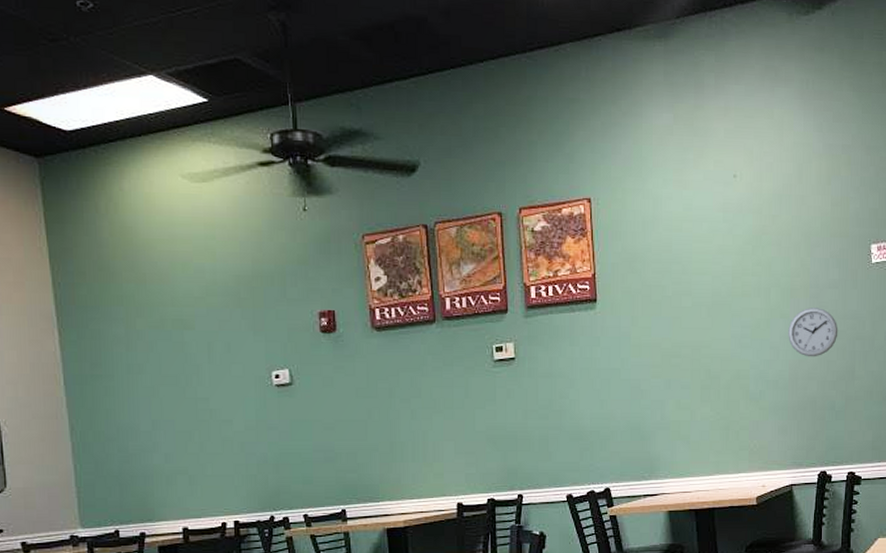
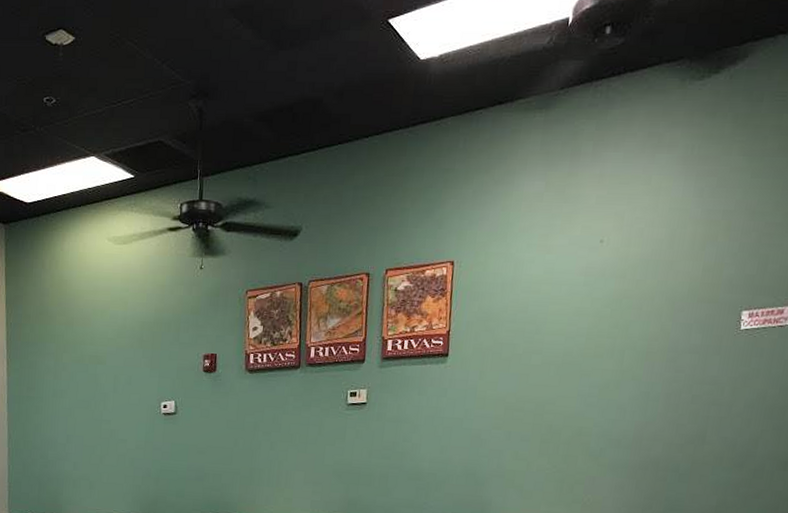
wall clock: present [788,308,838,357] -> none [637,371,694,420]

